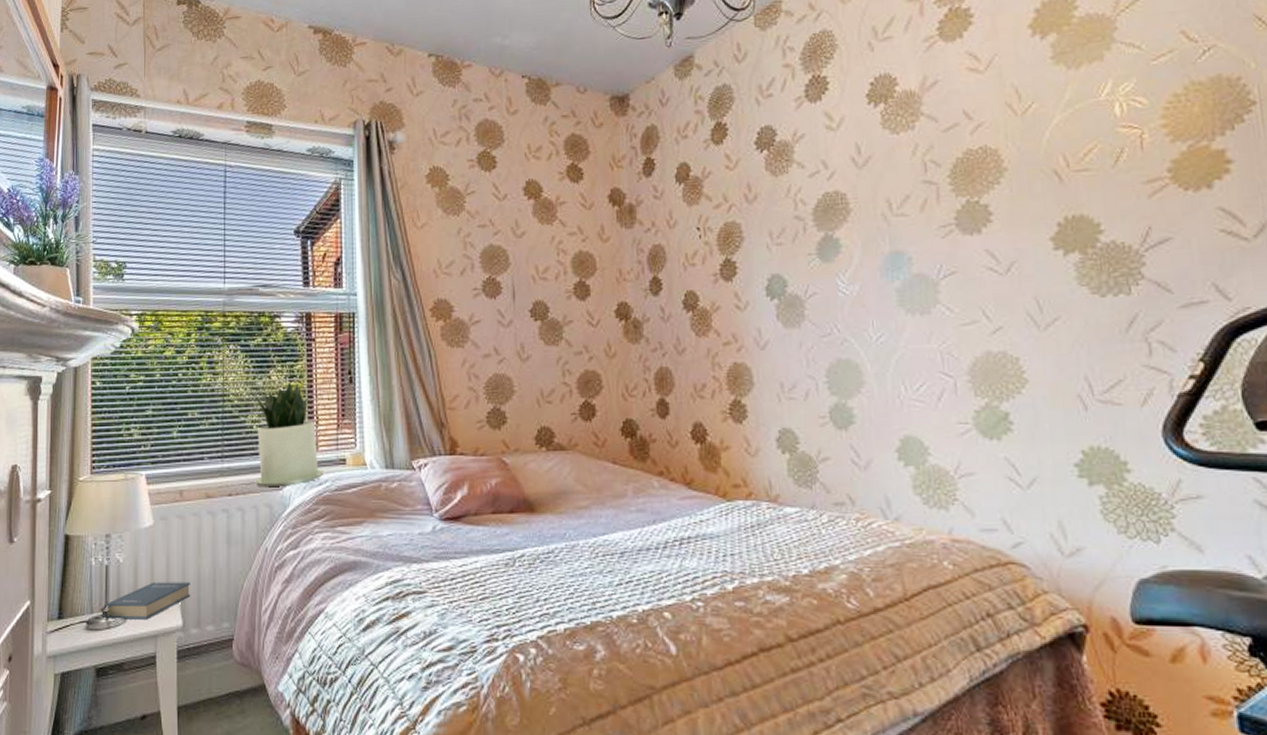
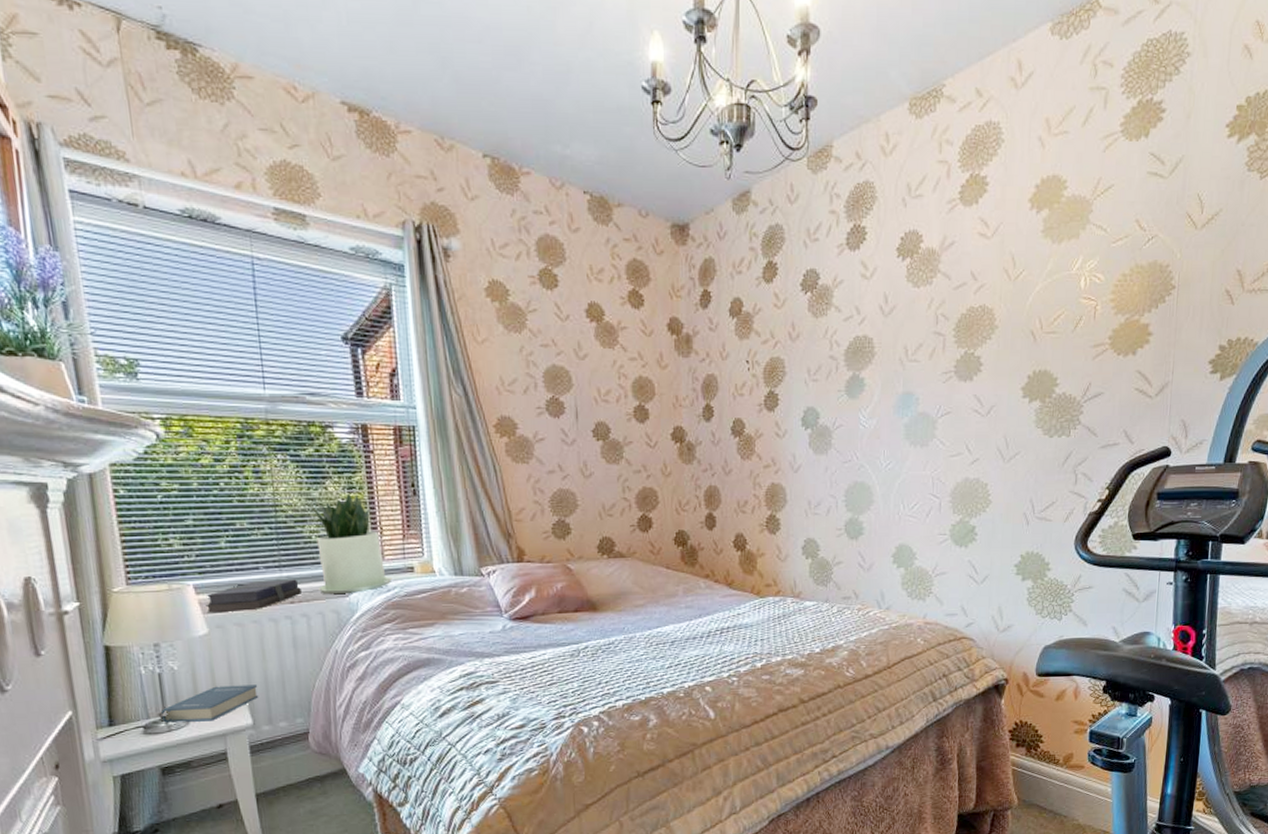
book: none [154,470,239,504] -> present [205,579,301,613]

